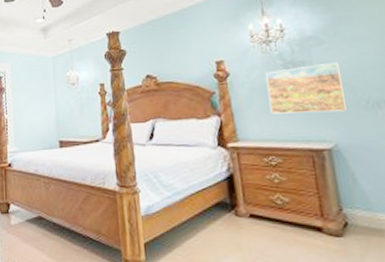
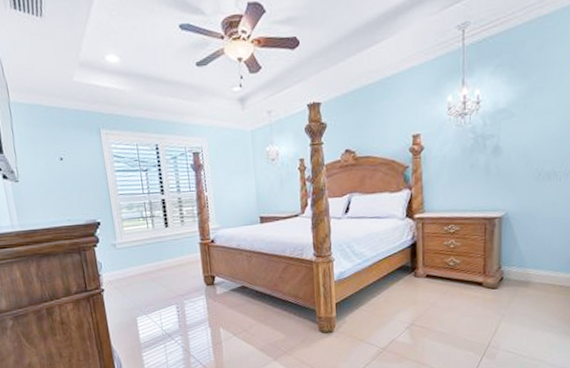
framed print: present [264,62,347,114] -> none [456,135,524,187]

